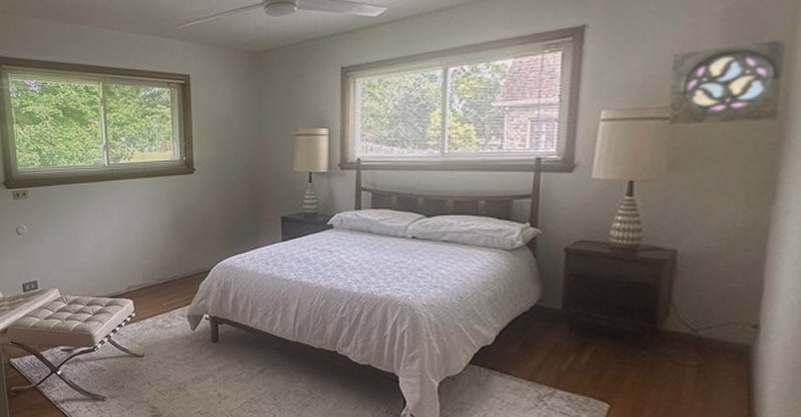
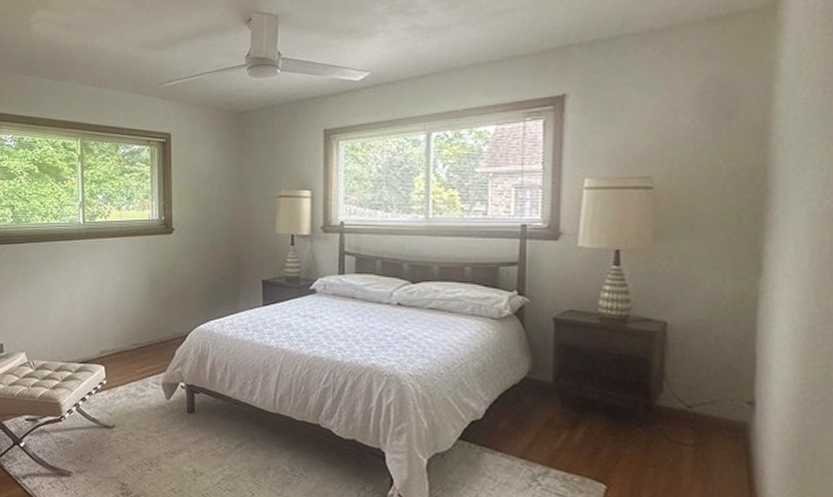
wall ornament: present [667,40,787,125] -> none [649,114,762,195]

